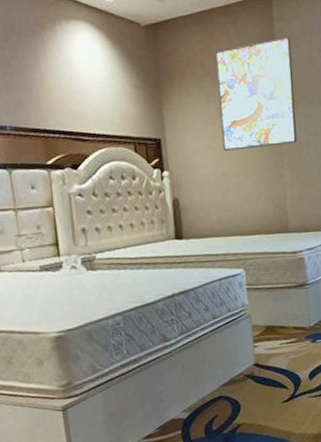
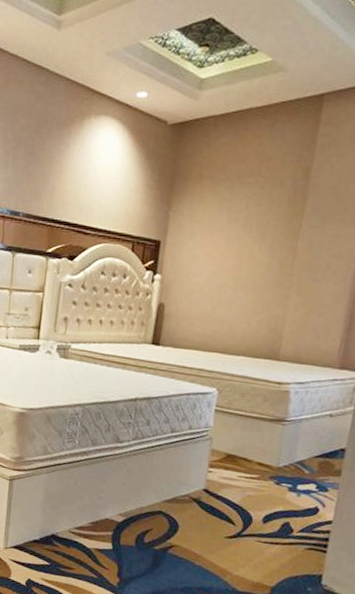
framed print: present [215,36,297,151] -> none [225,143,336,264]

